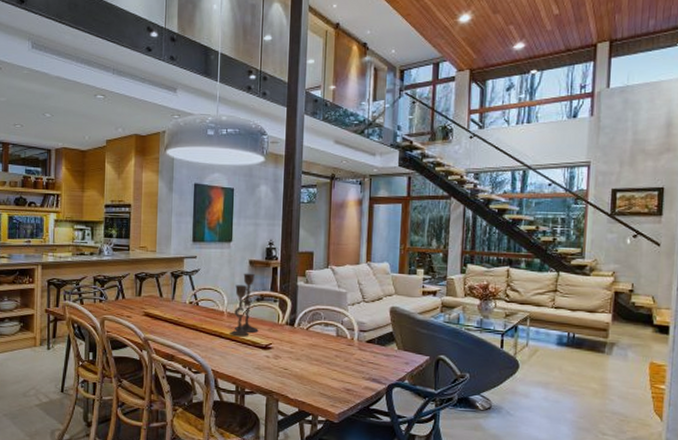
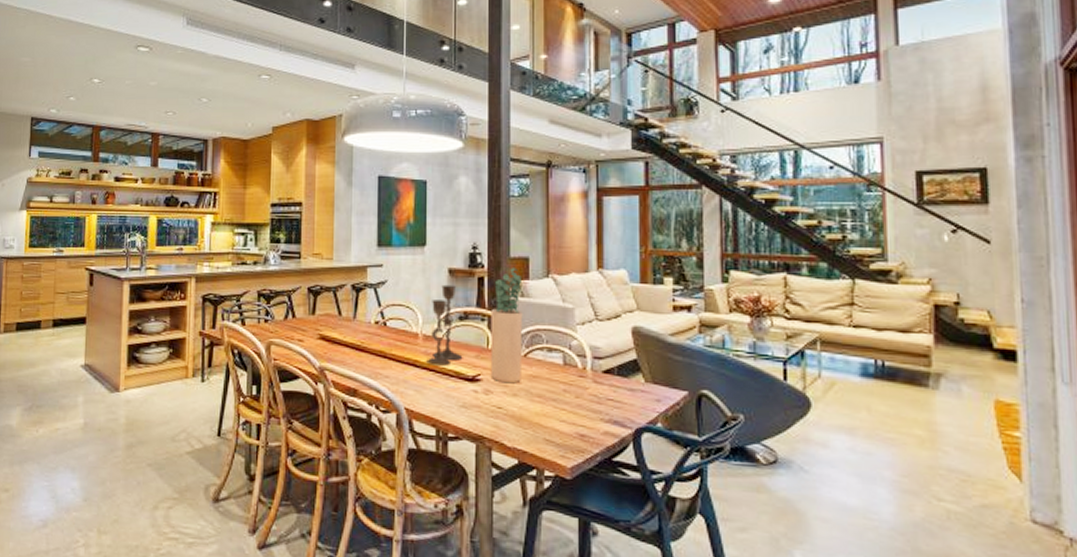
vase: none [279,256,308,351] -> present [490,263,523,384]

